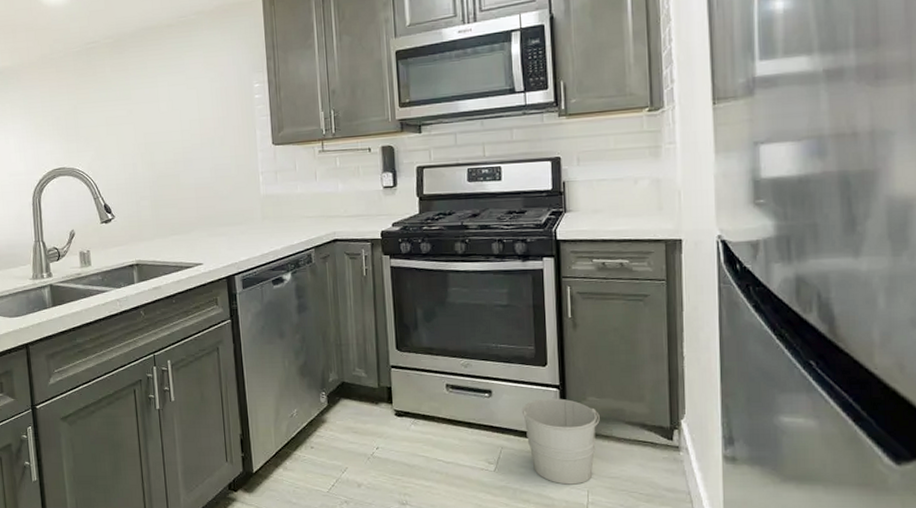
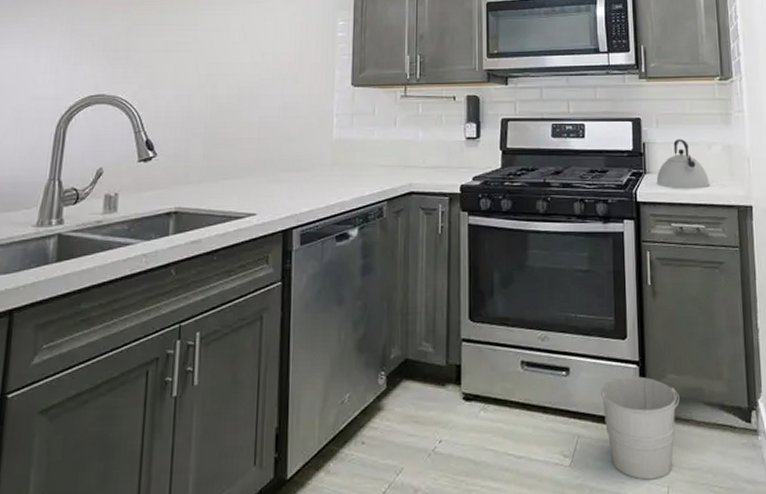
kettle: none [577,176,635,226] -> present [656,139,709,189]

